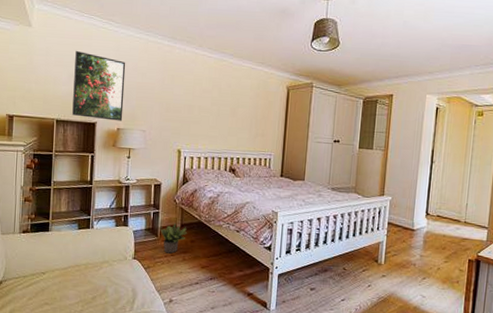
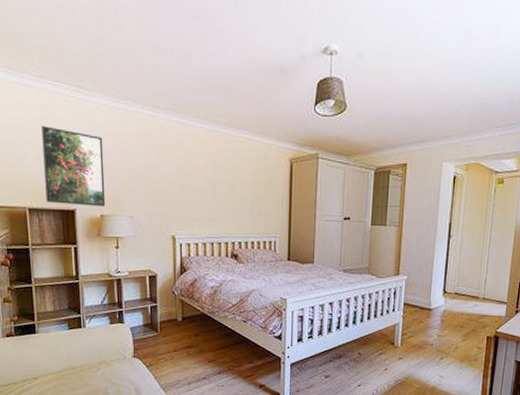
potted plant: present [160,223,188,254] -> none [160,317,191,349]

